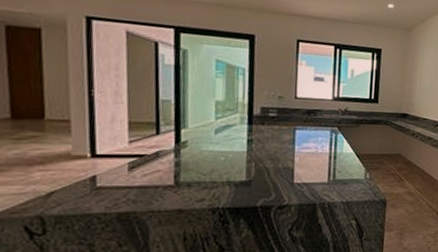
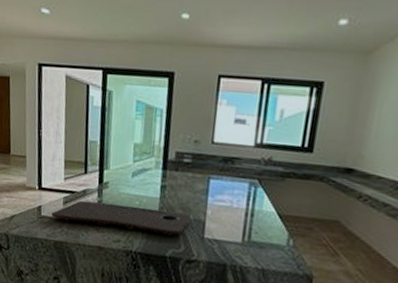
cutting board: none [111,162,279,189] -> present [51,200,190,237]

